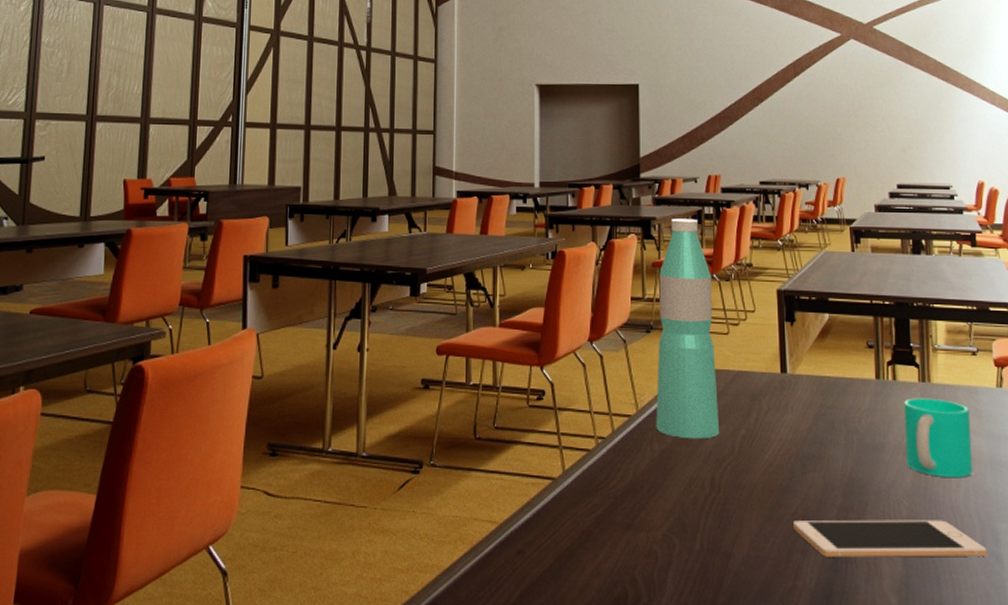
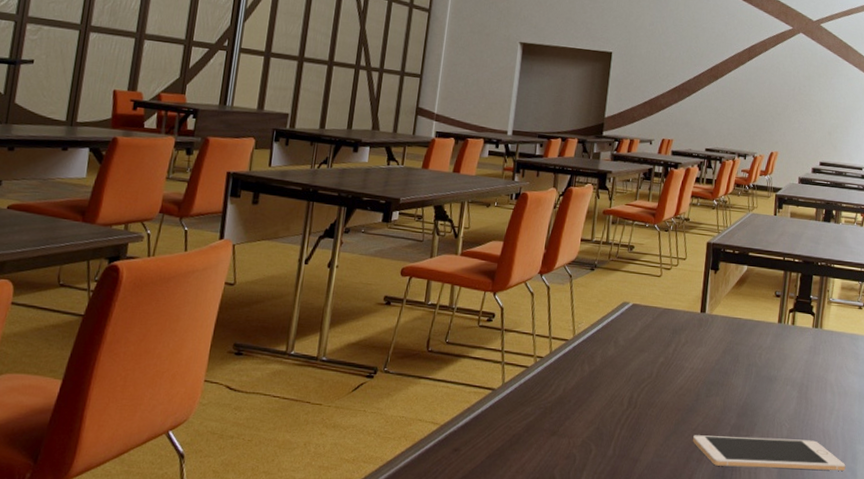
water bottle: present [656,218,720,439] -> none [588,173,653,364]
cup: present [904,398,973,479] -> none [793,340,850,408]

